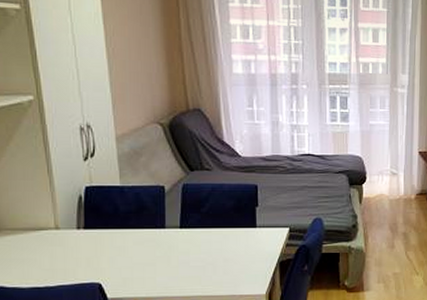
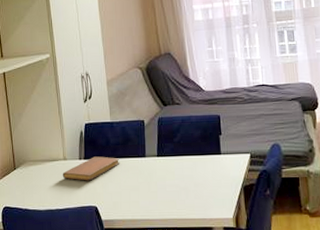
notebook: none [53,226,132,254] -> present [62,156,120,181]

